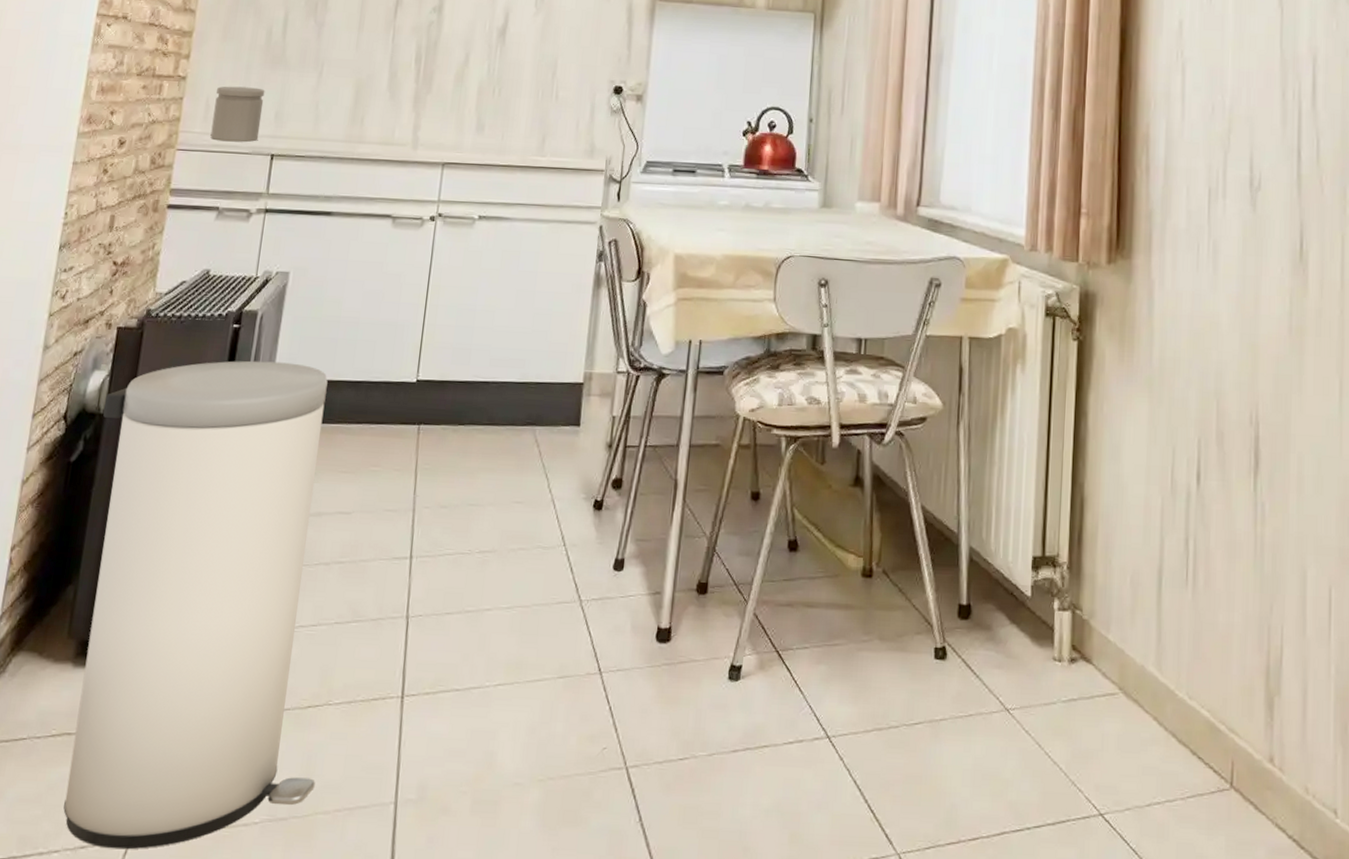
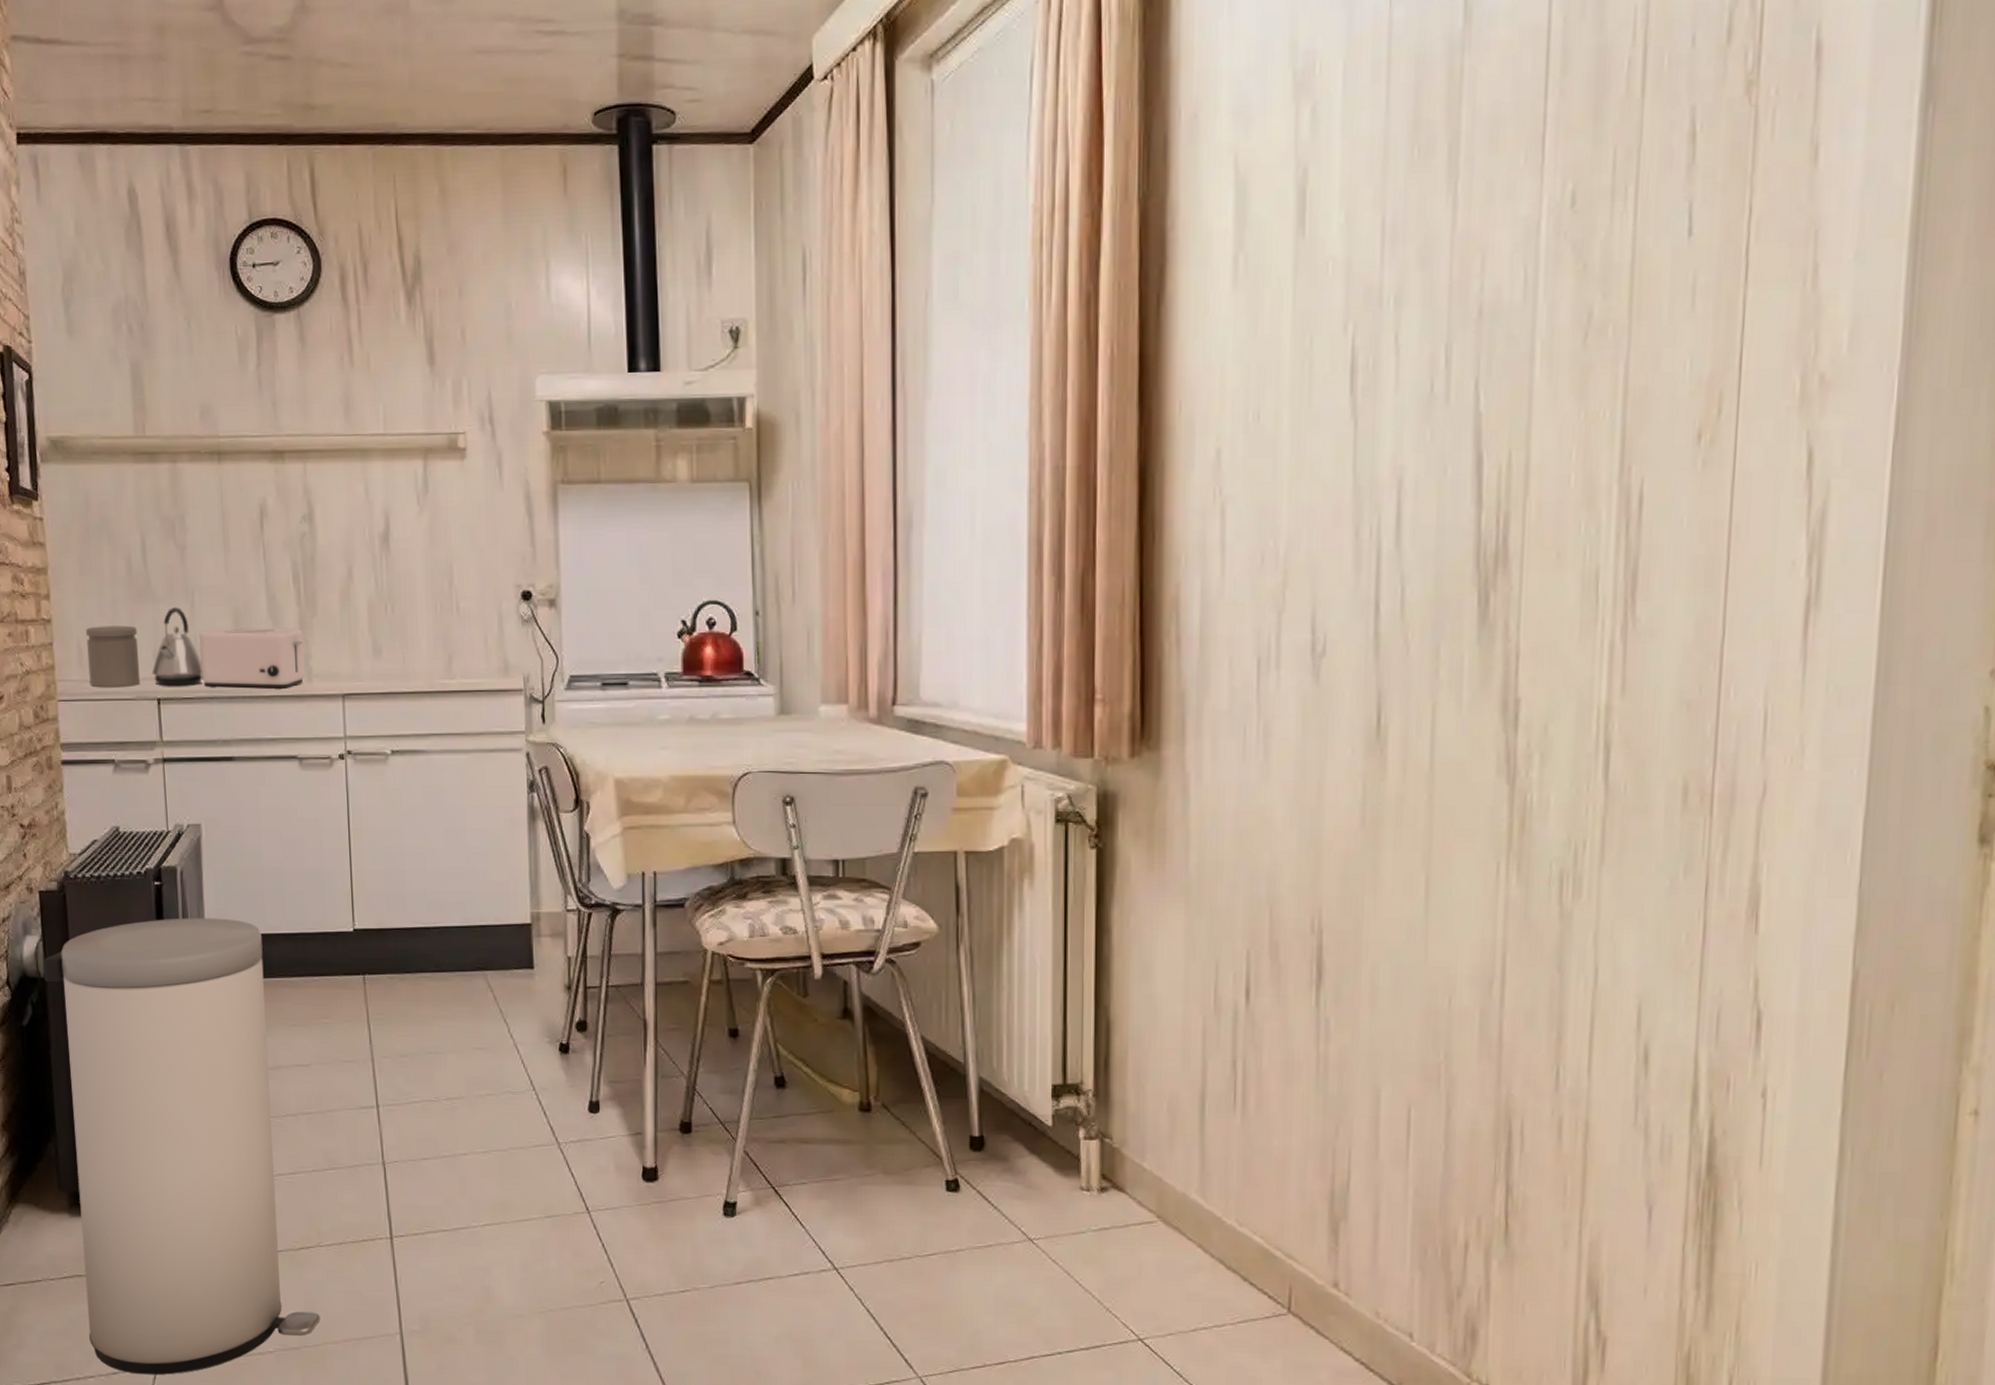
kettle: none [271,75,319,146] -> present [152,607,203,687]
toaster: none [316,95,416,155] -> present [199,626,305,690]

